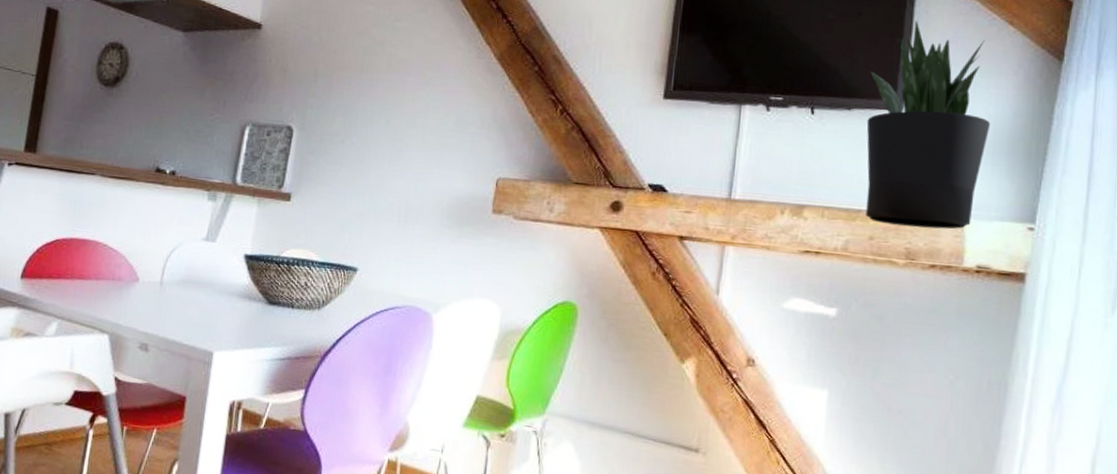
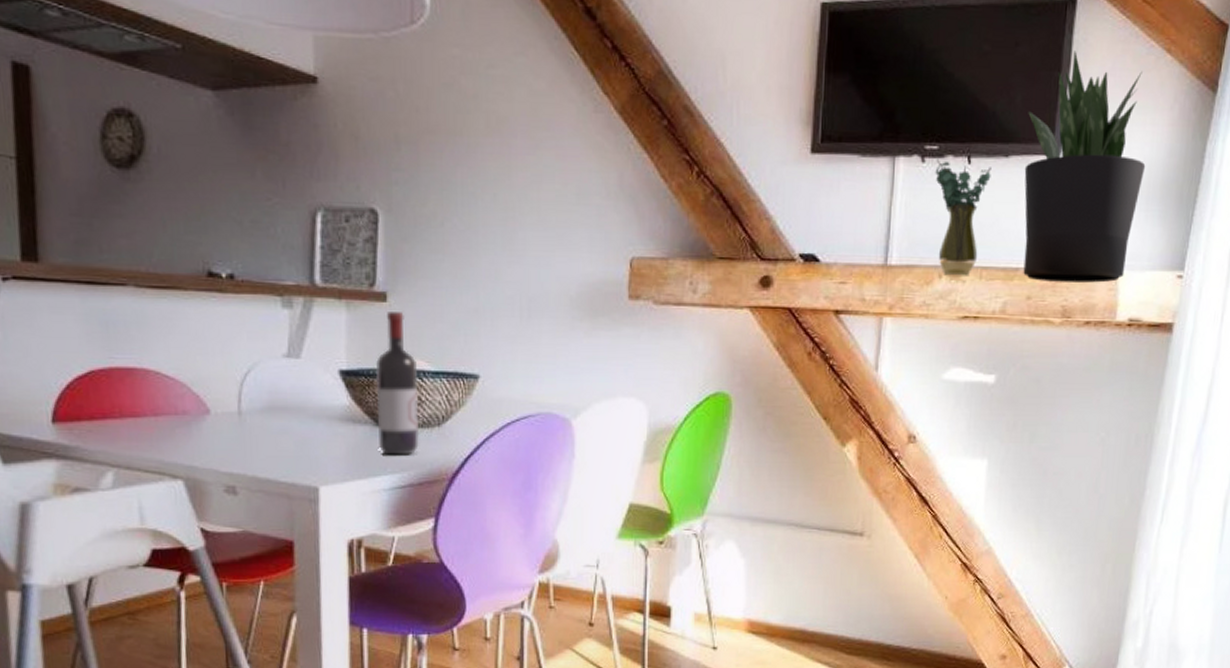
wine bottle: none [266,209,308,332] -> present [376,312,420,455]
vase: none [779,108,834,216] -> present [935,159,992,278]

